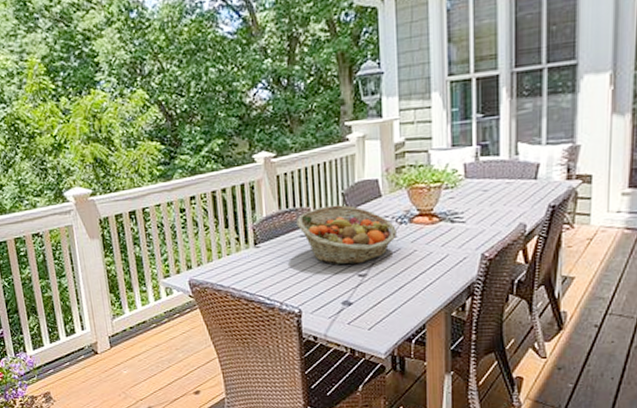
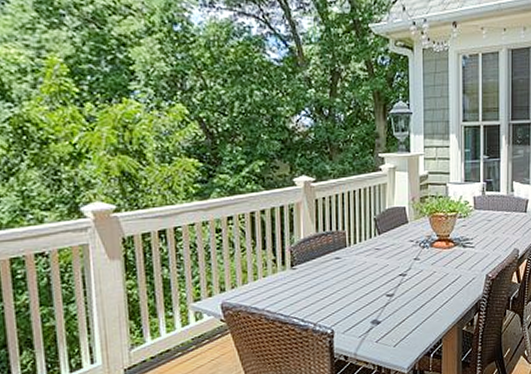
fruit basket: present [296,204,397,265] -> none [332,229,420,286]

